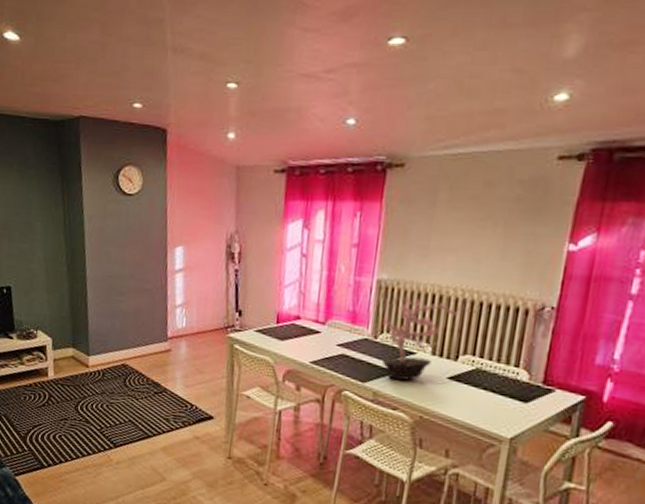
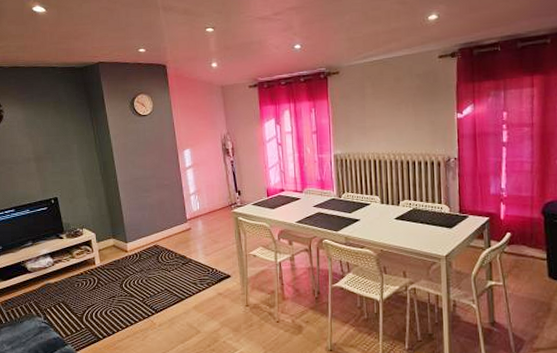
potted plant: present [381,297,456,381] -> none [342,164,392,226]

